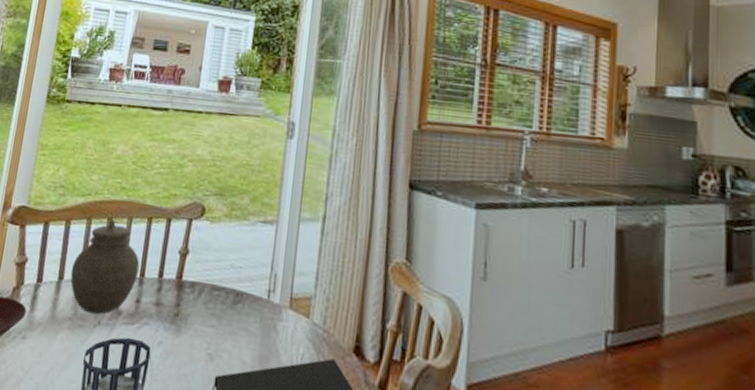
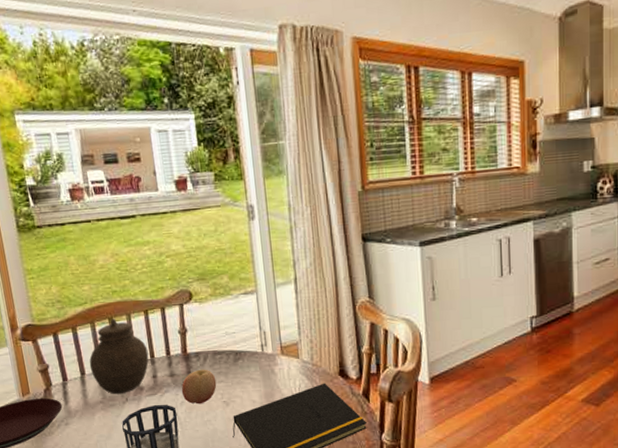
fruit: none [163,304,207,351] -> present [181,369,217,404]

